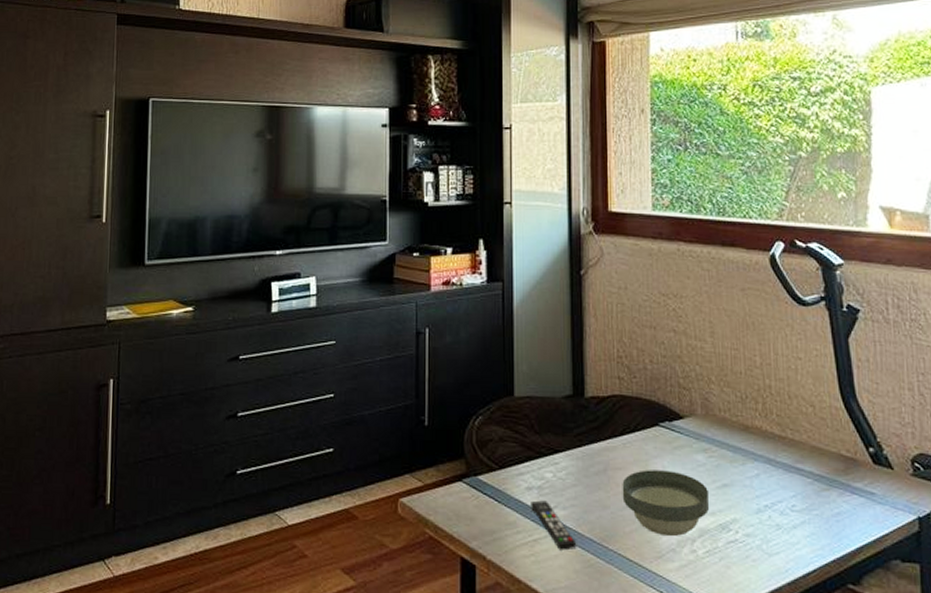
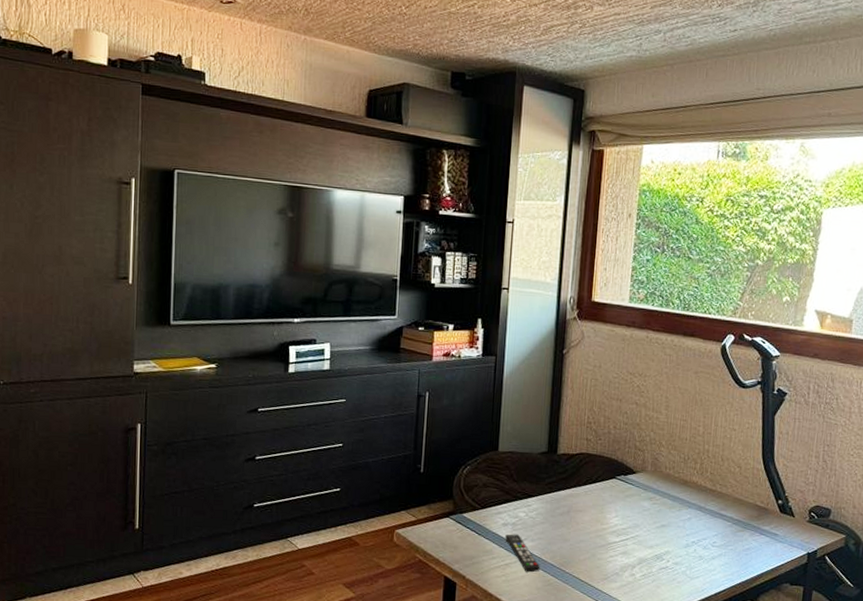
bowl: present [622,470,710,537] -> none [580,512,650,564]

